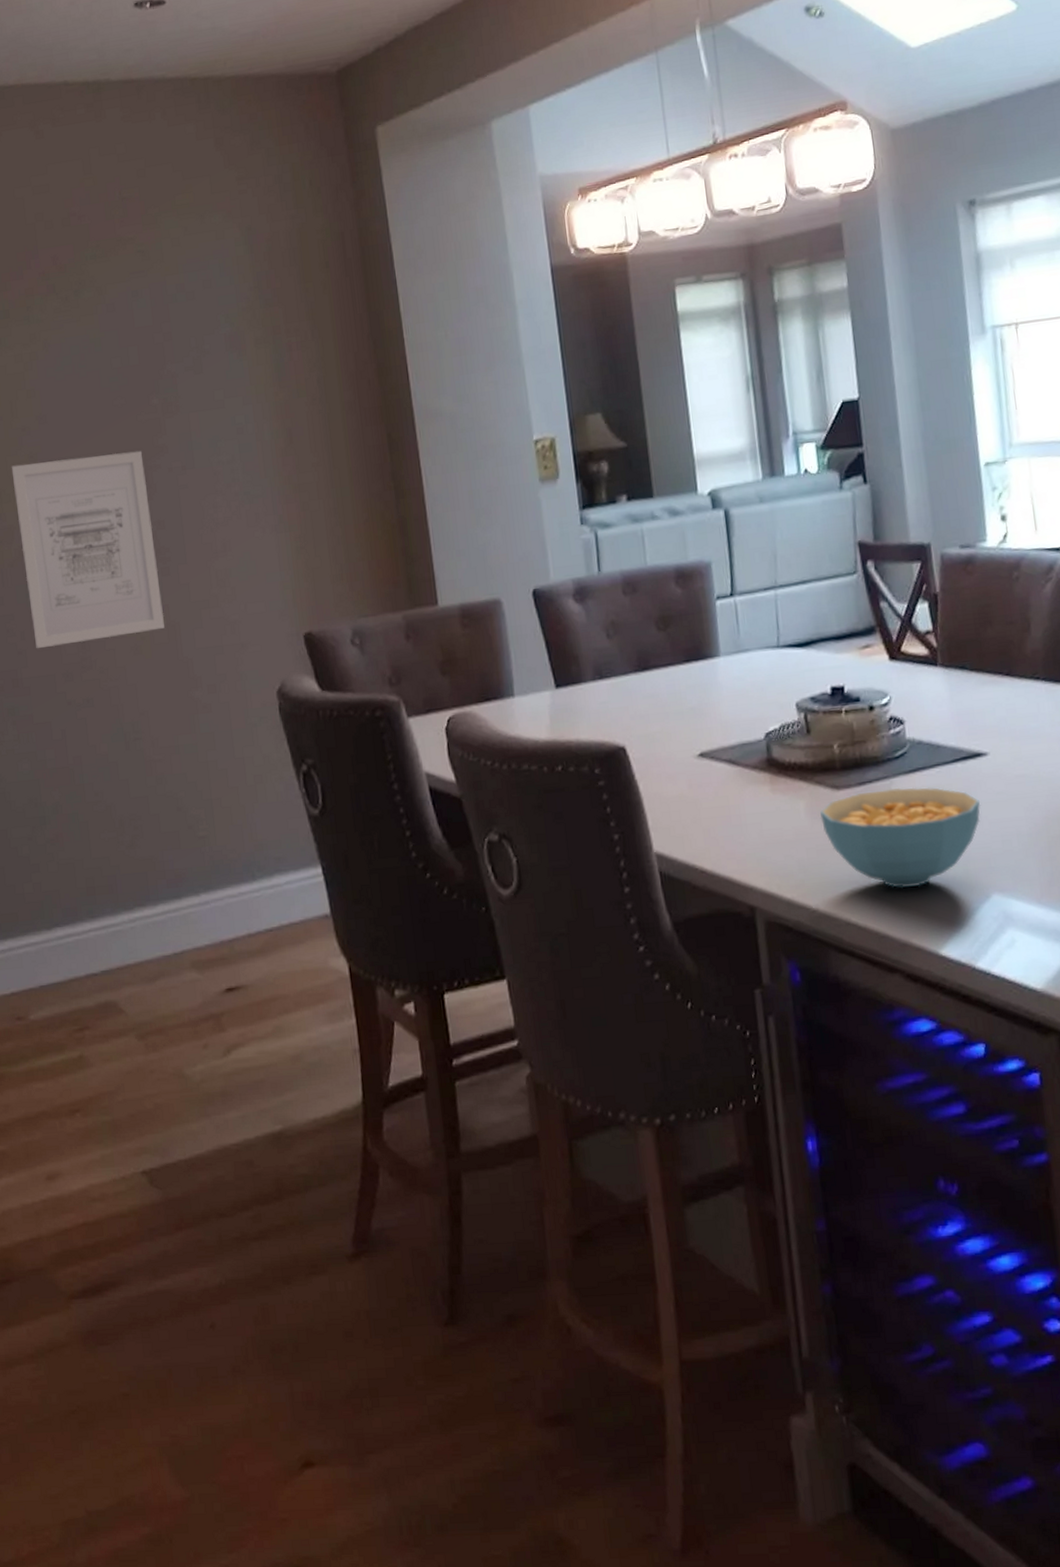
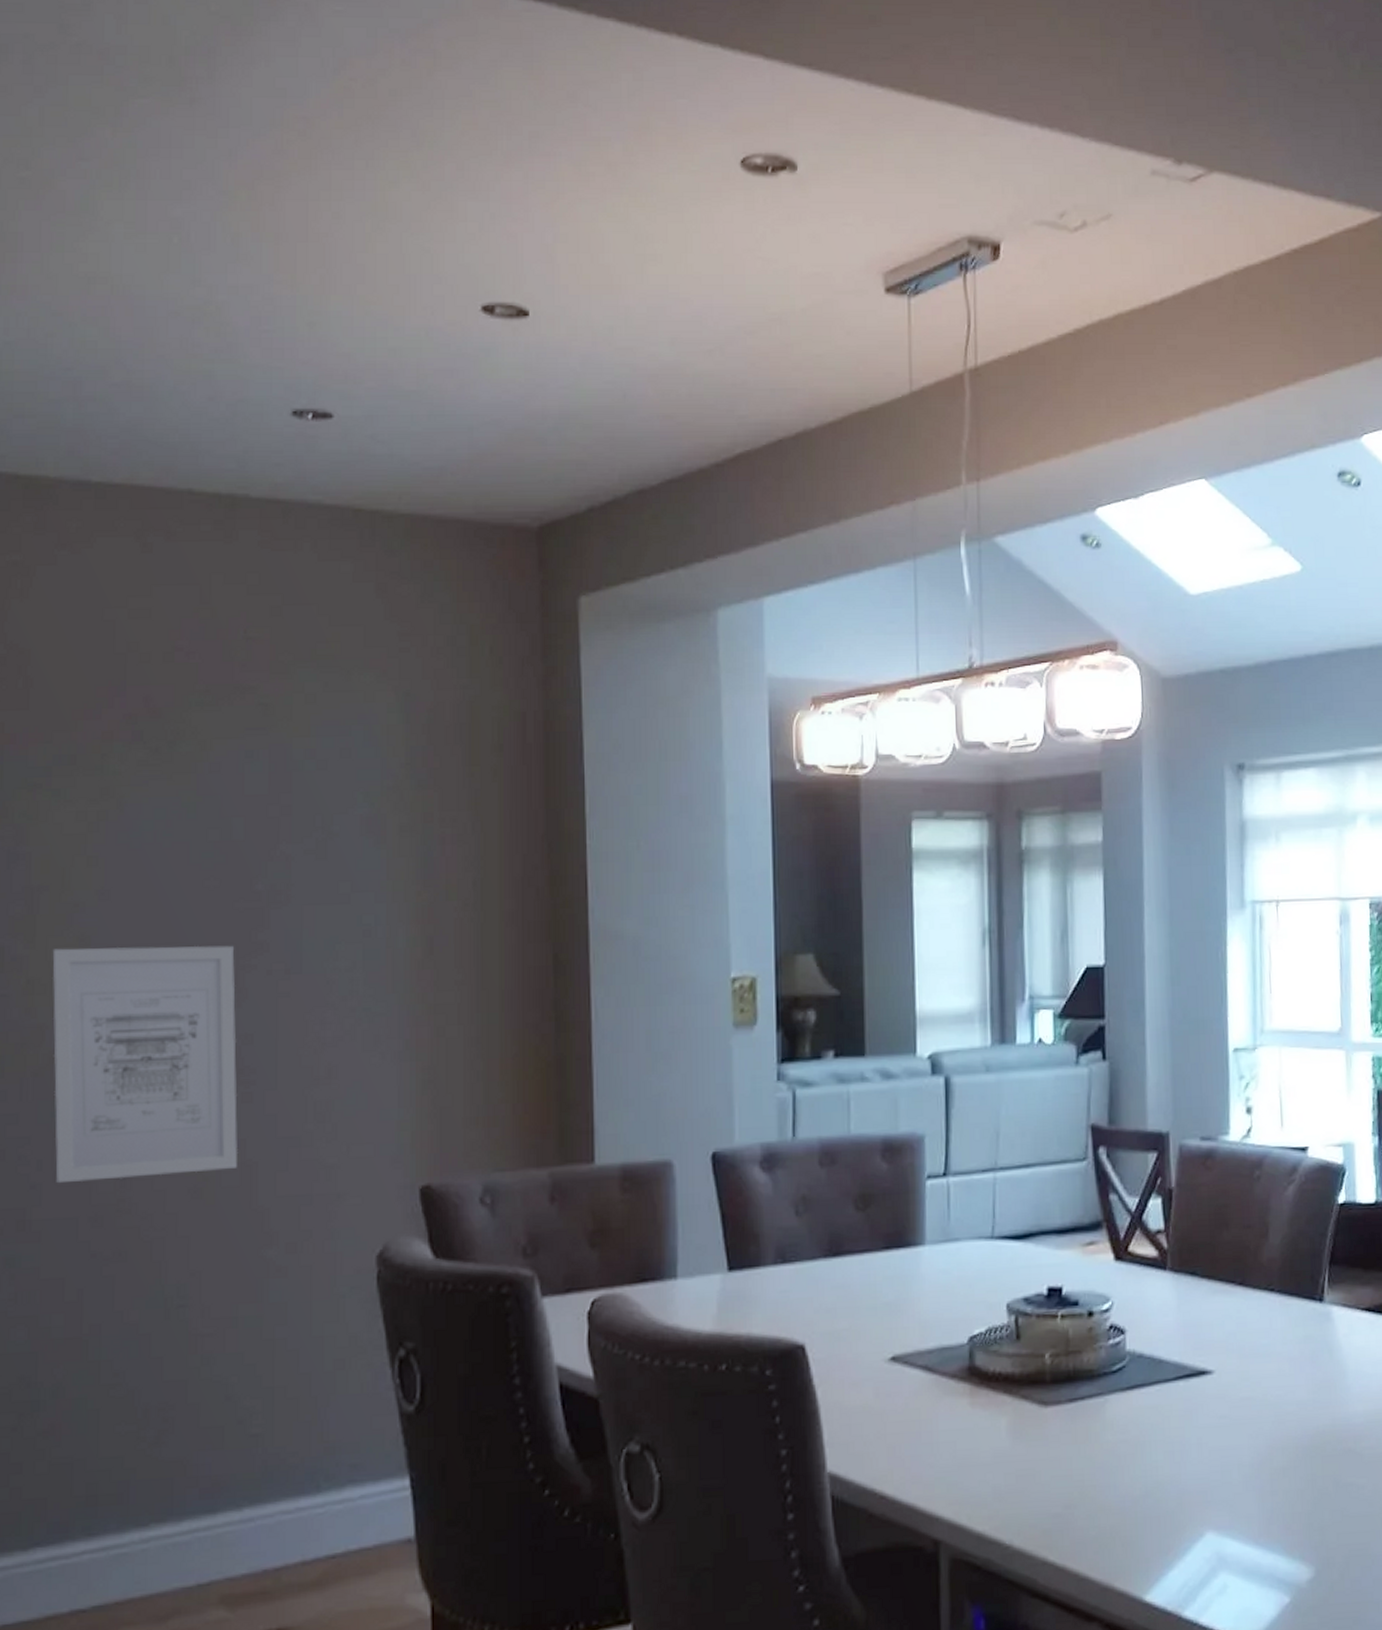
cereal bowl: present [820,787,981,889] -> none [1023,1406,1202,1523]

